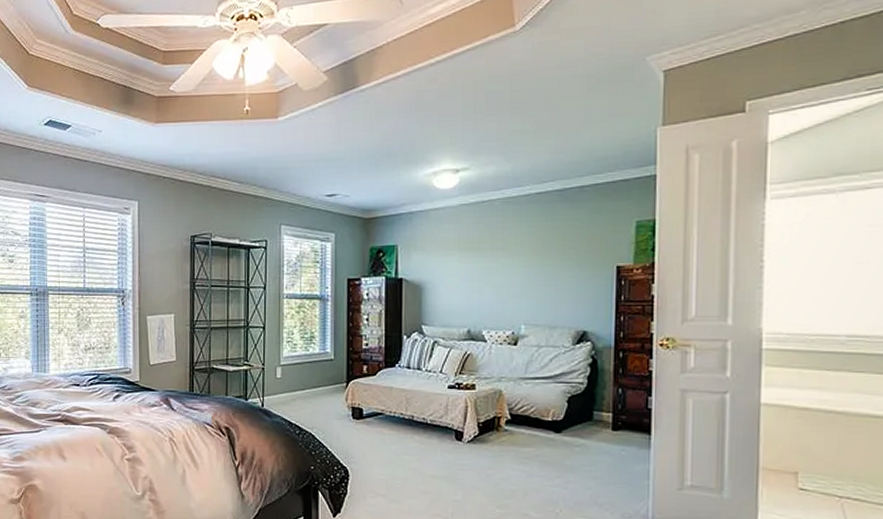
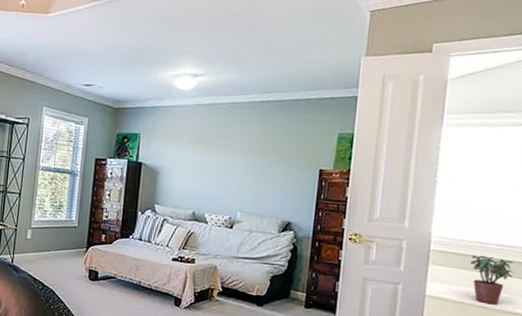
potted plant: none [815,350,872,408] -> present [471,255,515,305]

